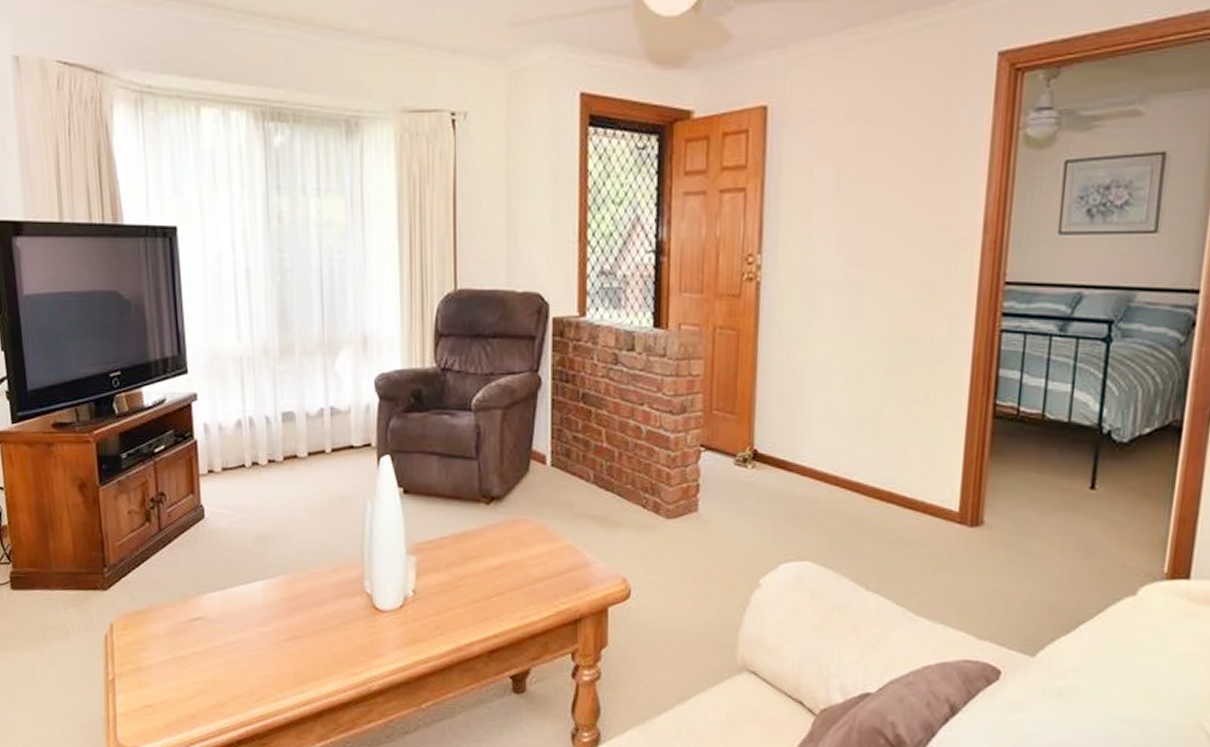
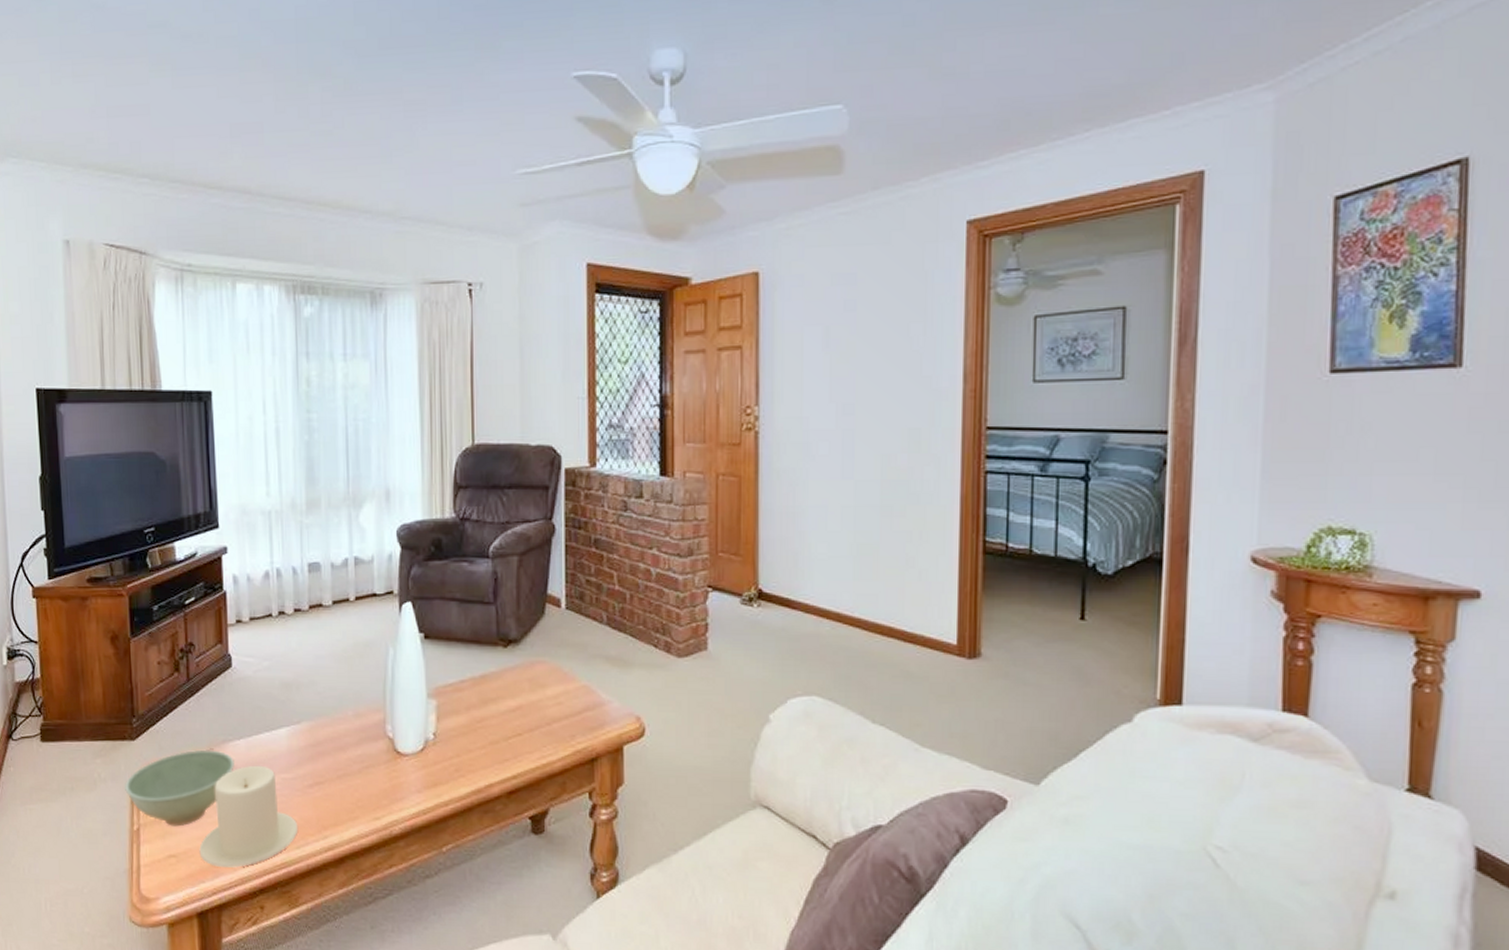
bowl: none [98,601,209,678] -> present [125,749,234,827]
candle: none [175,618,276,719] -> present [199,765,299,868]

